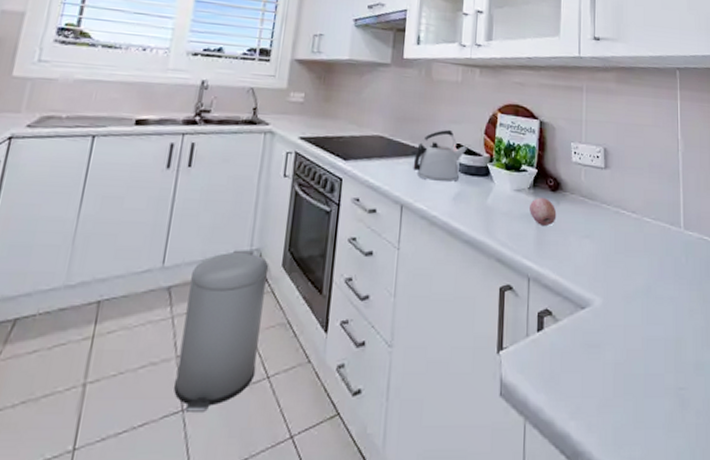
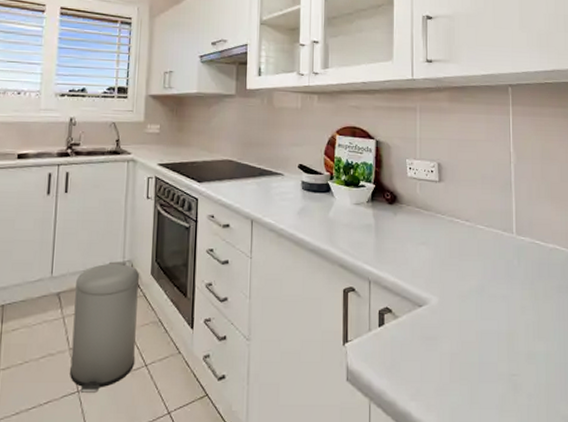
kettle: present [413,130,467,183] -> none [260,152,309,199]
fruit: present [530,198,557,227] -> none [369,210,394,236]

